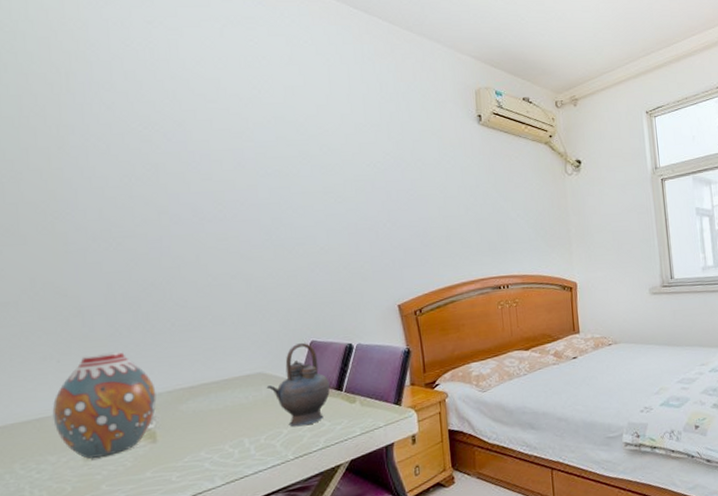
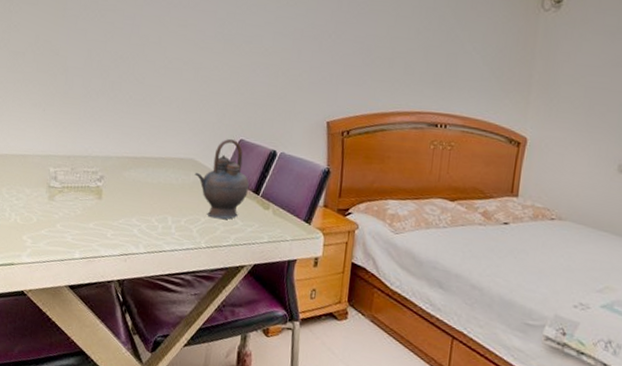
vase: present [52,350,157,459] -> none [33,109,108,201]

